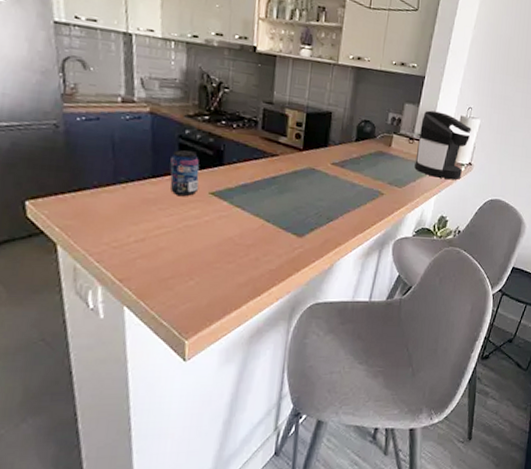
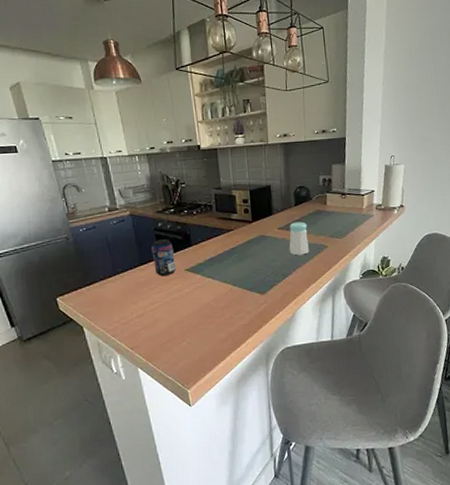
salt shaker: none [339,160,365,199] -> present [289,222,309,256]
coffee maker: present [414,110,473,180] -> none [349,165,400,224]

